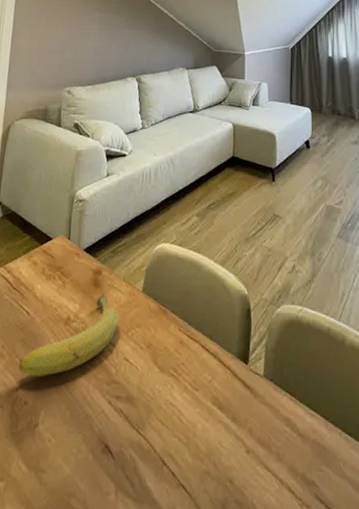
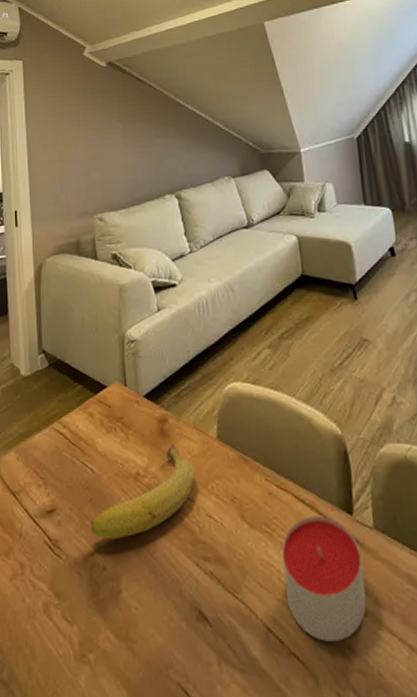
candle: none [182,364,251,475] -> present [281,516,367,642]

